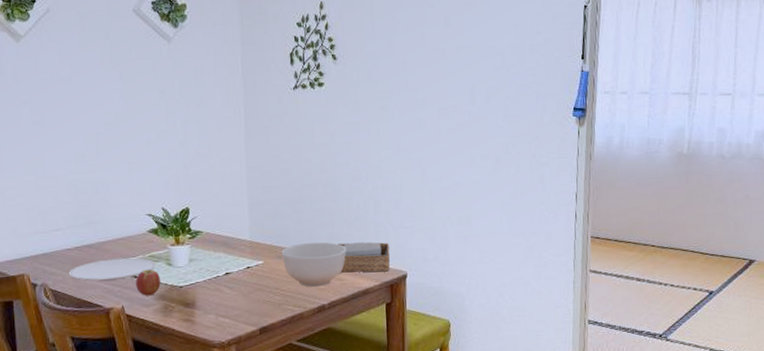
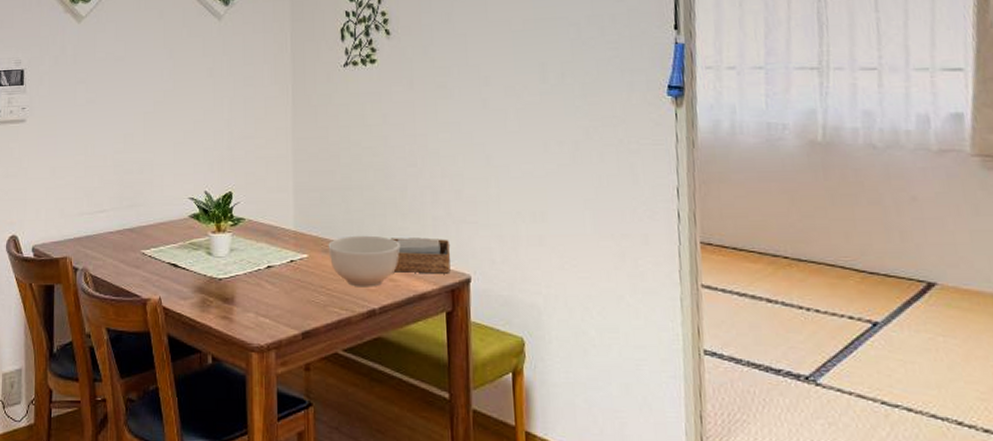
plate: present [68,257,156,281] -> none [109,244,195,268]
fruit: present [135,269,161,296] -> none [173,258,200,287]

